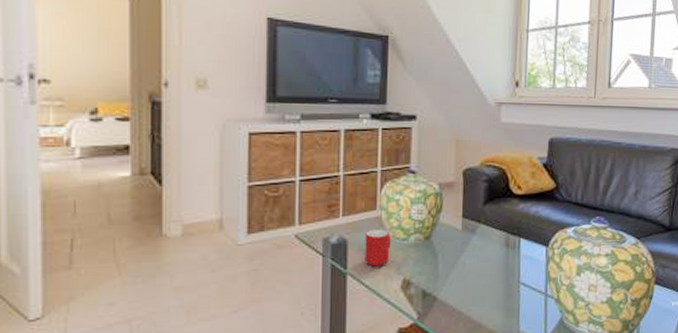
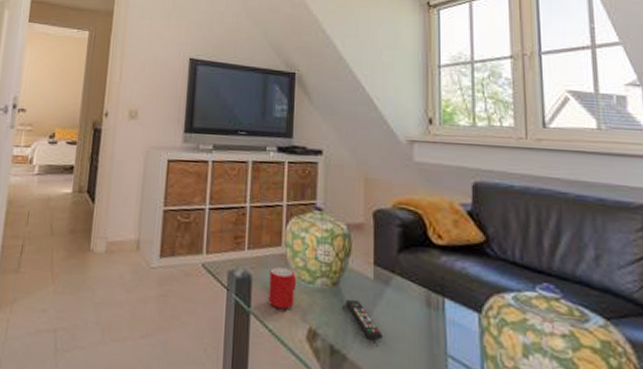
remote control: none [437,249,468,280] -> present [346,299,383,340]

